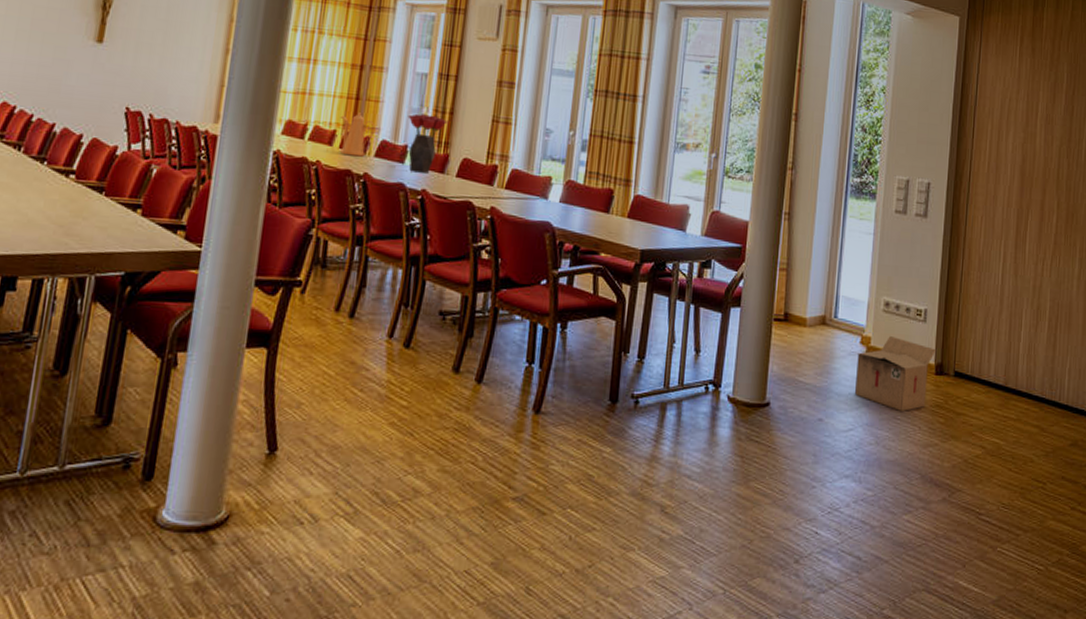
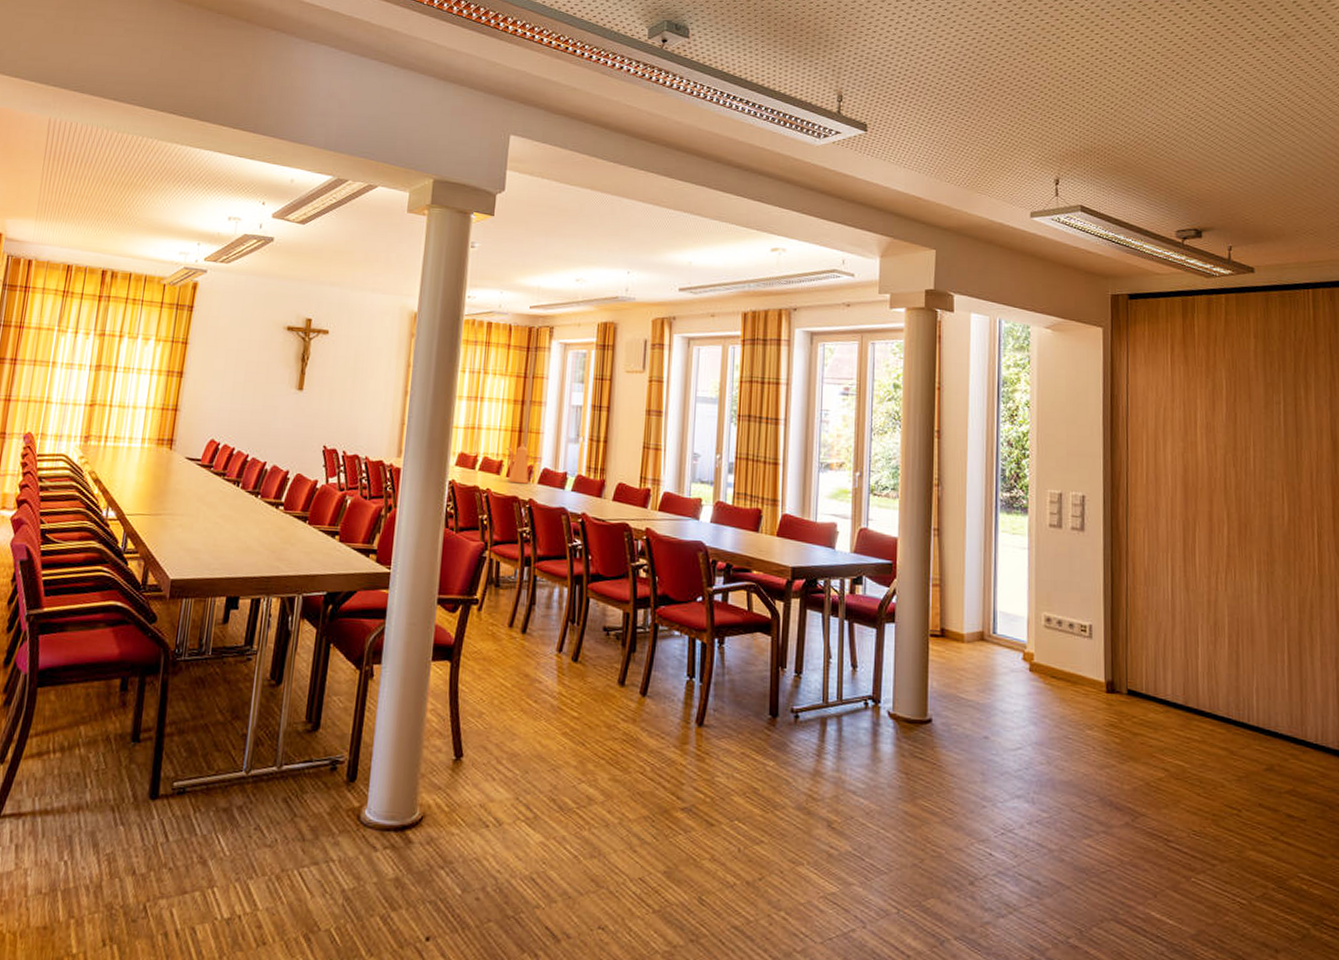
bouquet: present [408,113,448,175] -> none [566,443,603,499]
cardboard box: present [851,336,937,413] -> none [1014,653,1106,732]

